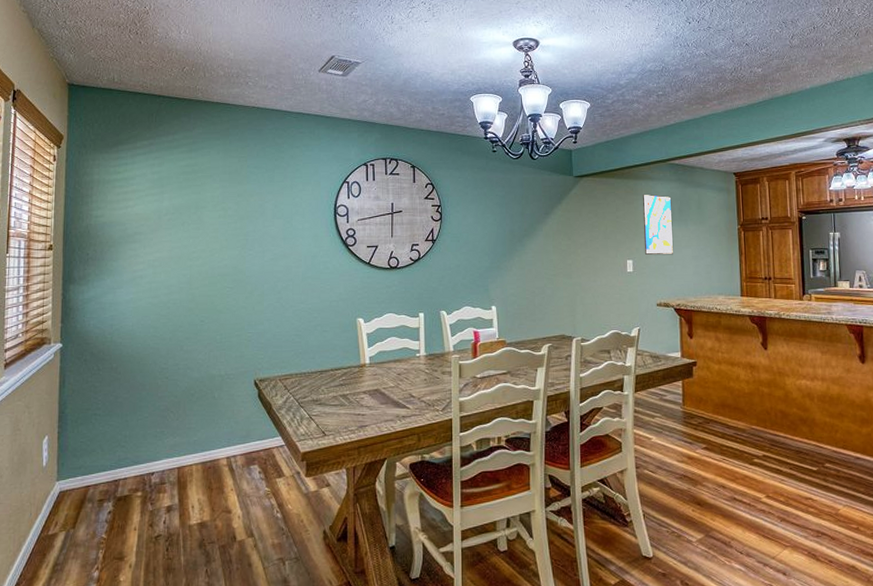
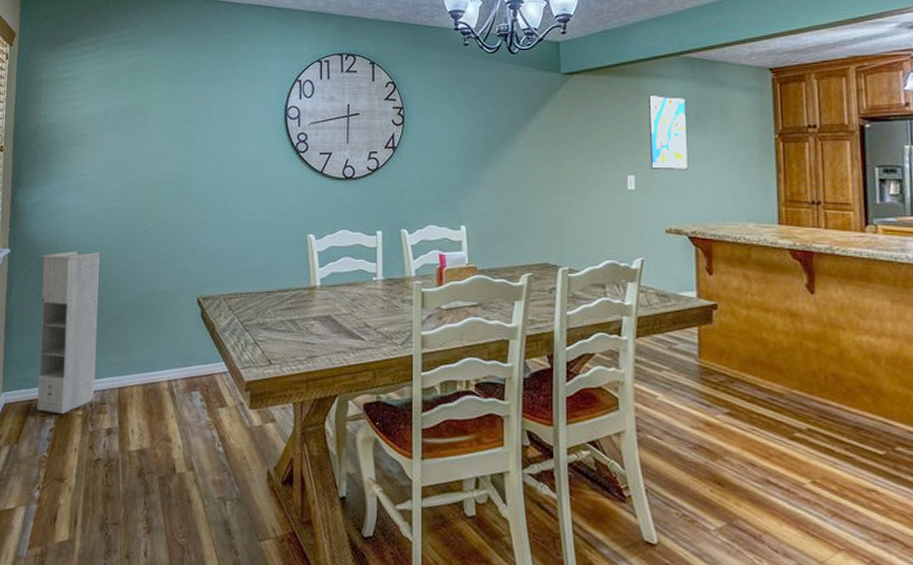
cabinet: none [94,342,157,496] -> present [37,251,101,414]

